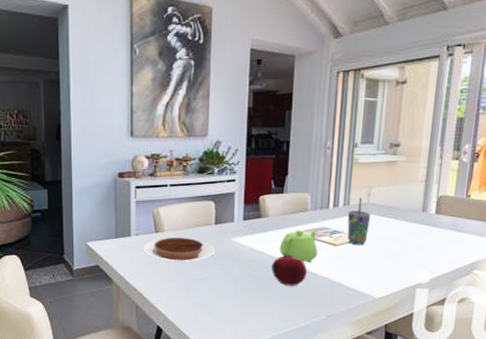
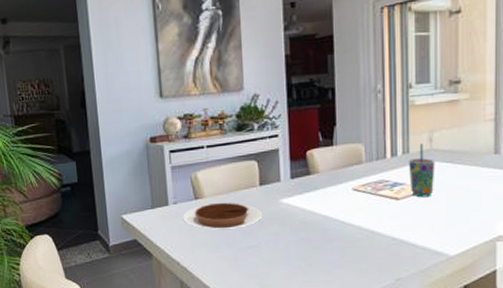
fruit: present [272,252,307,286] -> none [327,211,368,248]
teapot: present [279,229,318,263] -> none [334,183,379,221]

